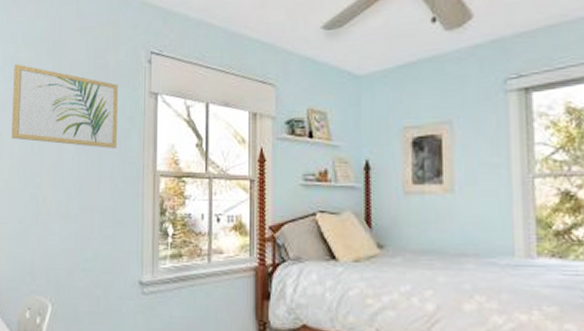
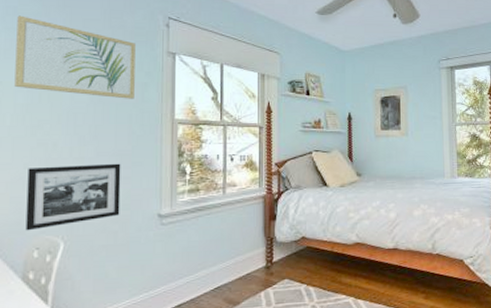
picture frame: none [19,221,104,290] -> present [25,163,121,231]

